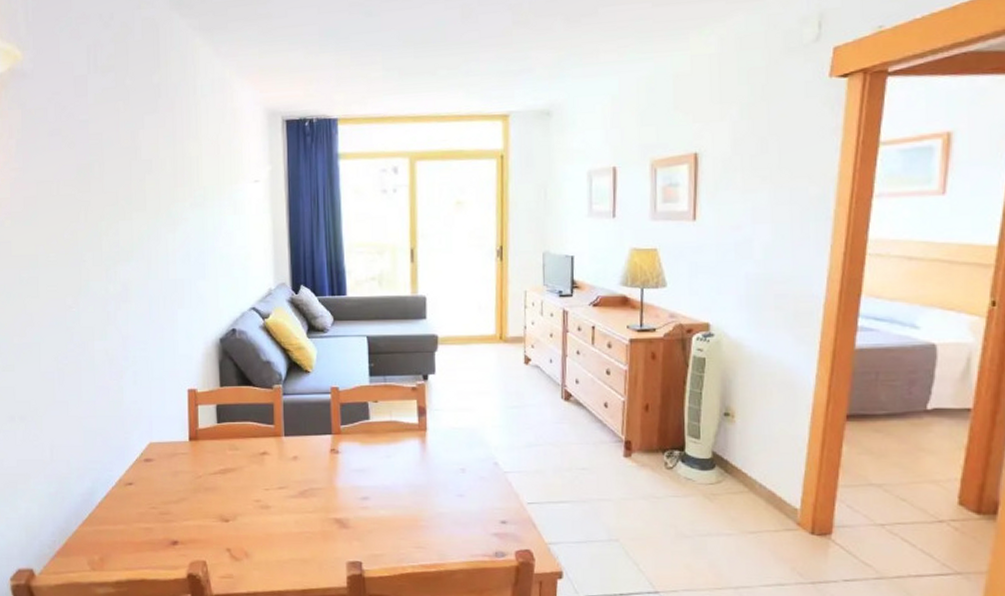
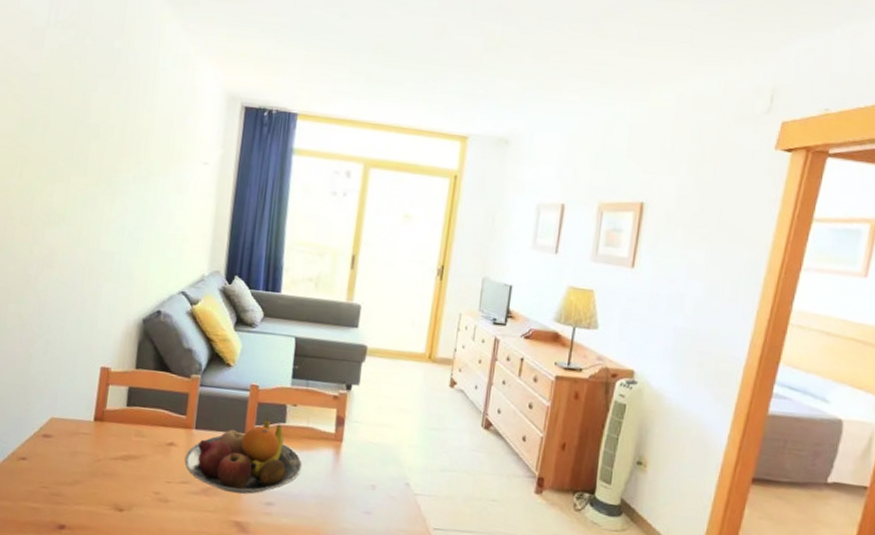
fruit bowl: none [279,417,392,493] -> present [184,418,303,494]

